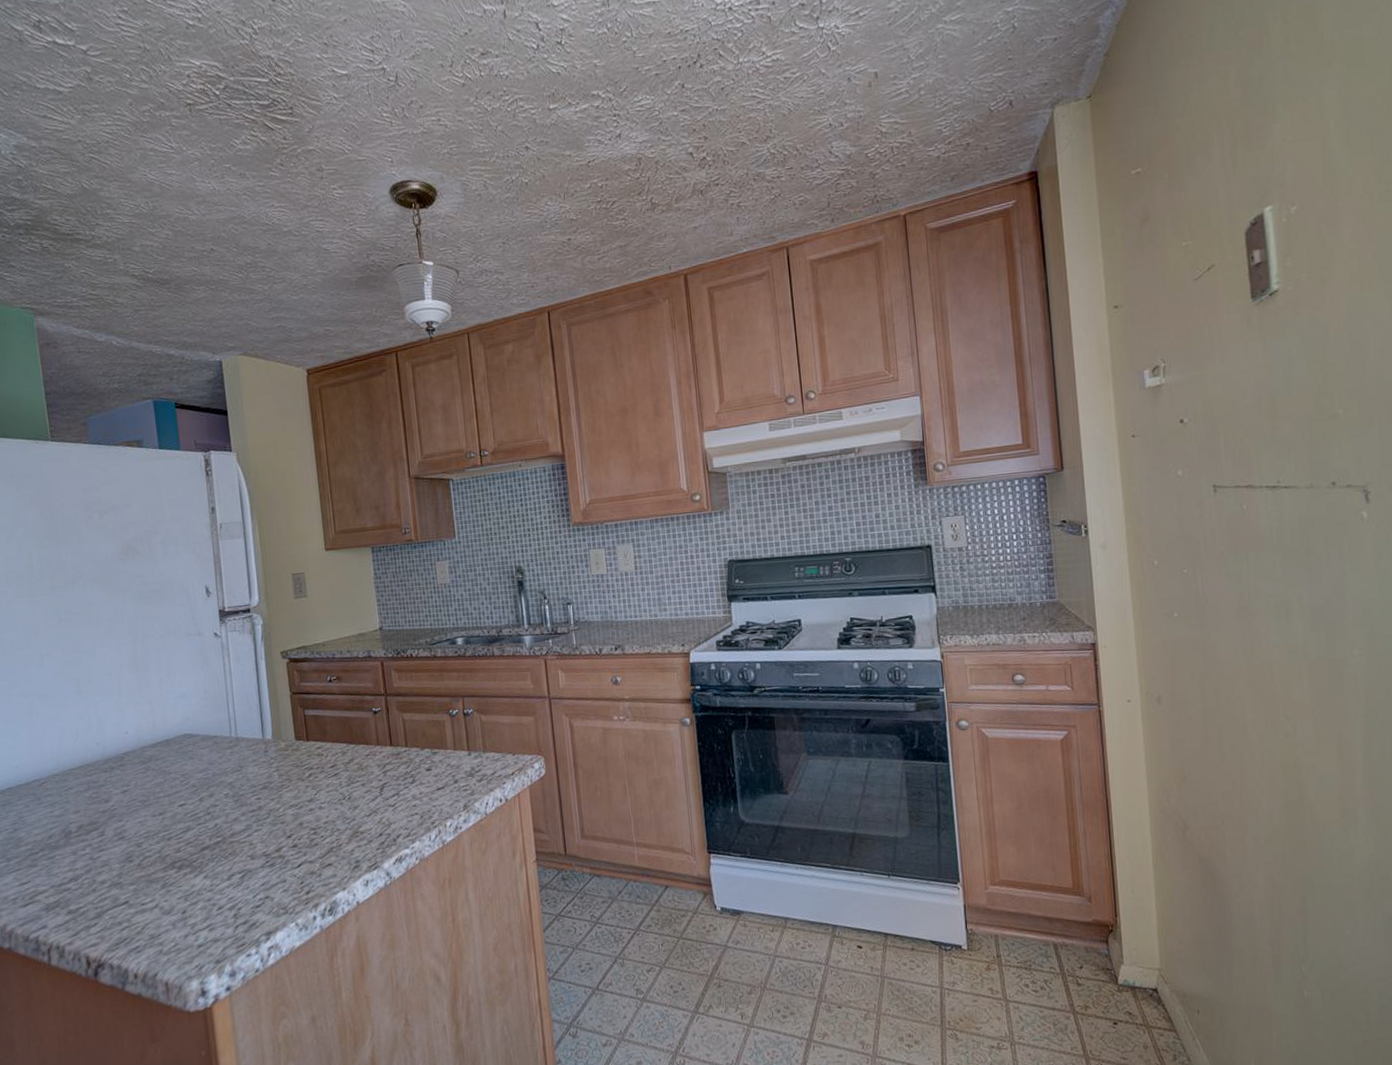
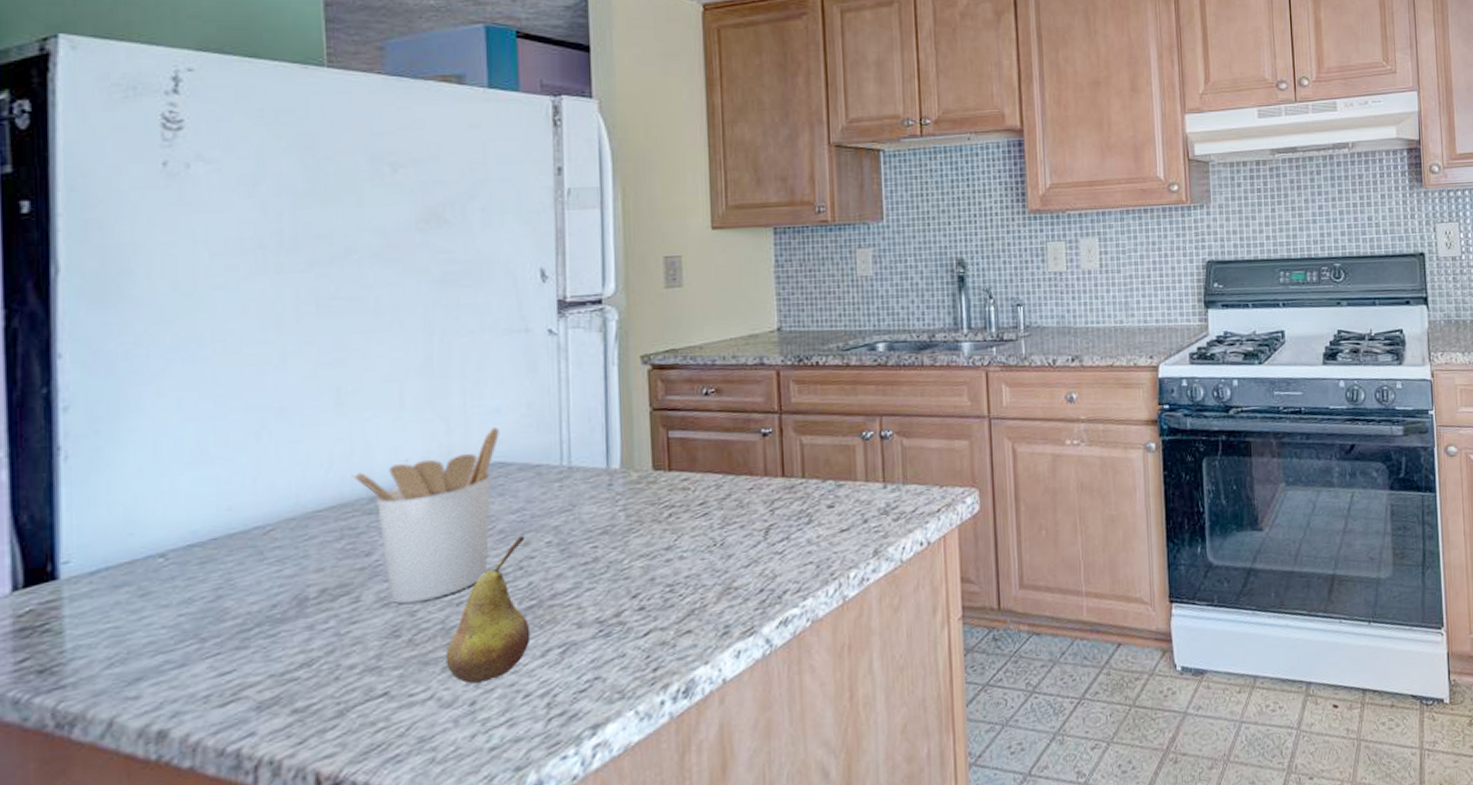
utensil holder: none [91,708,187,838] -> present [351,427,499,604]
fruit: none [163,789,219,898] -> present [445,535,531,684]

